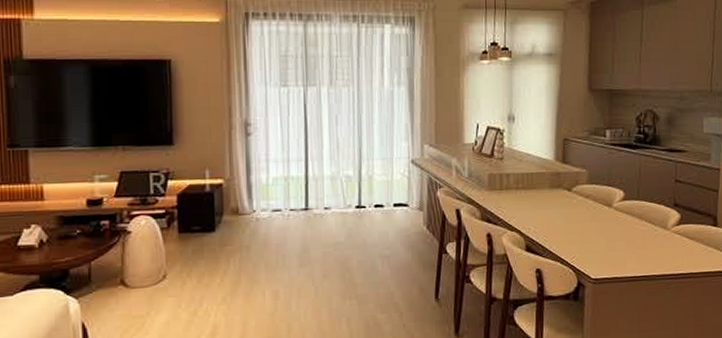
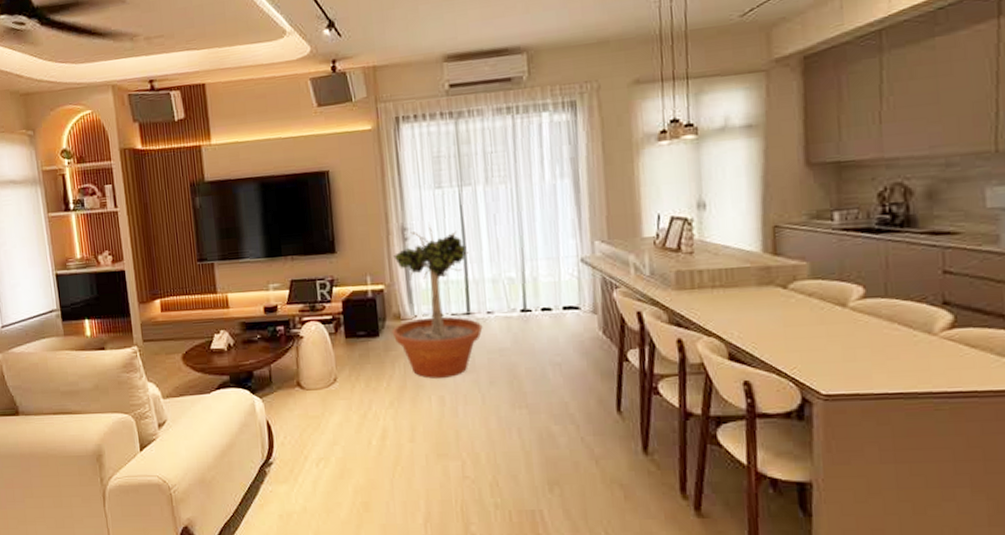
potted tree: none [229,118,320,273] -> present [392,221,483,379]

